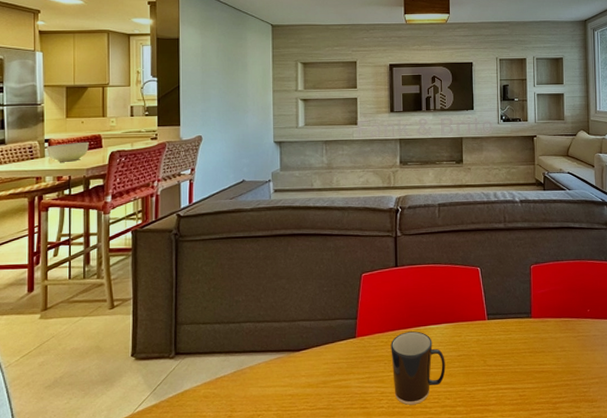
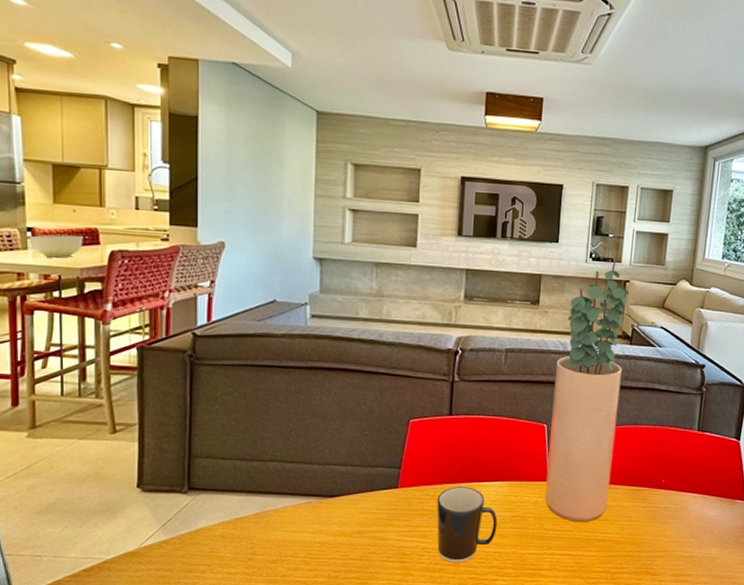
vase: none [482,117,542,357] -> present [544,257,630,523]

